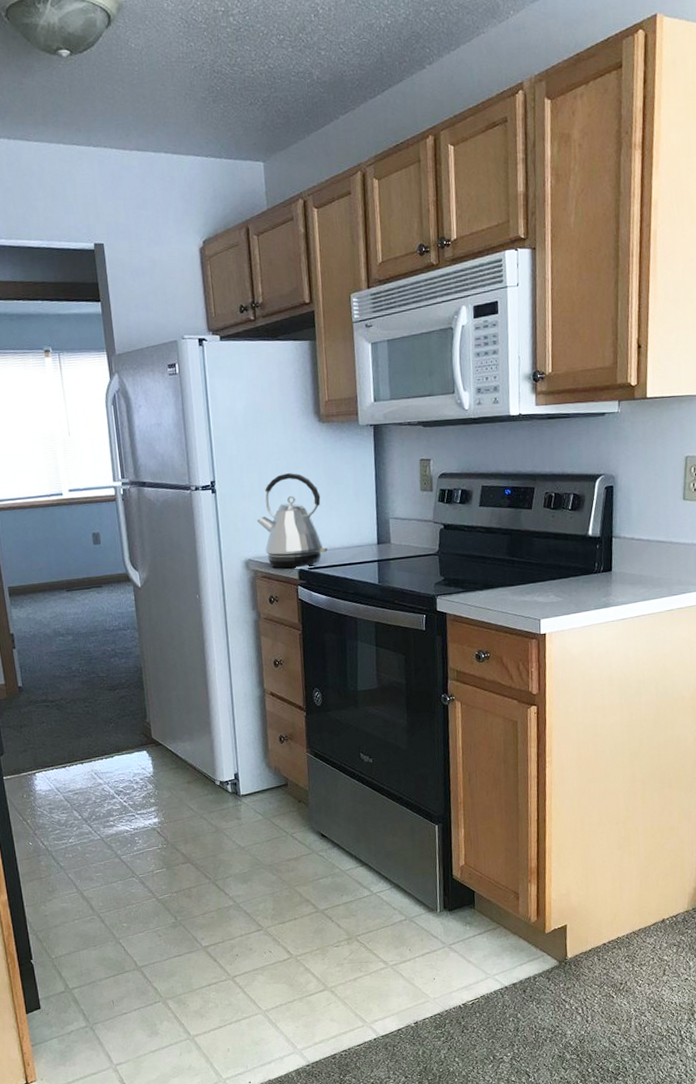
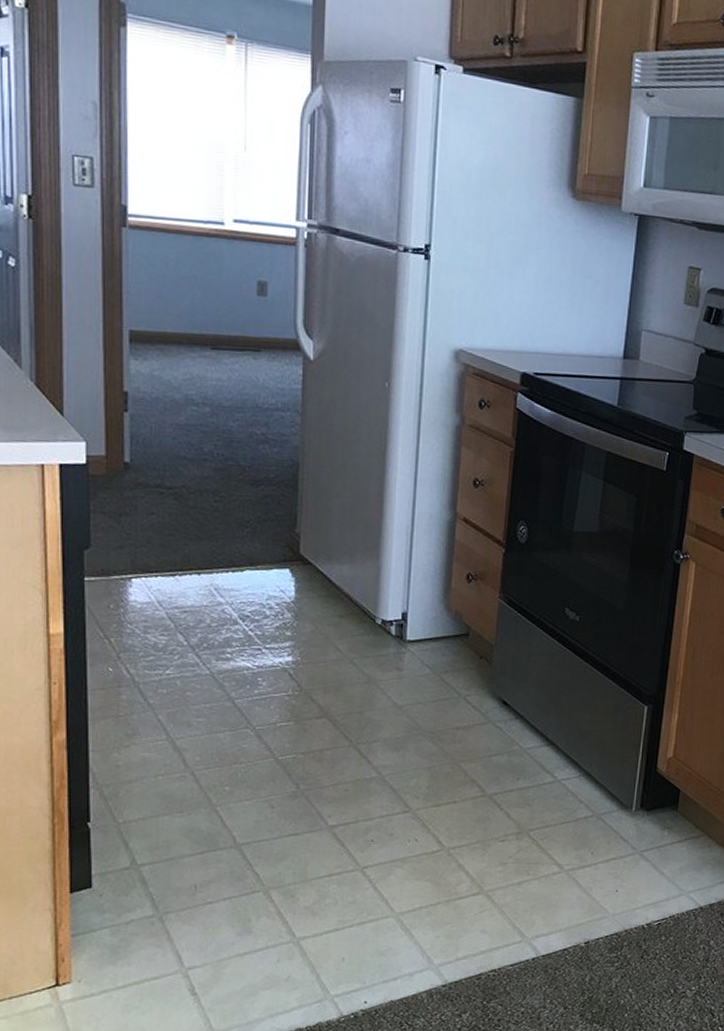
kettle: present [257,473,328,569] -> none [478,252,562,371]

